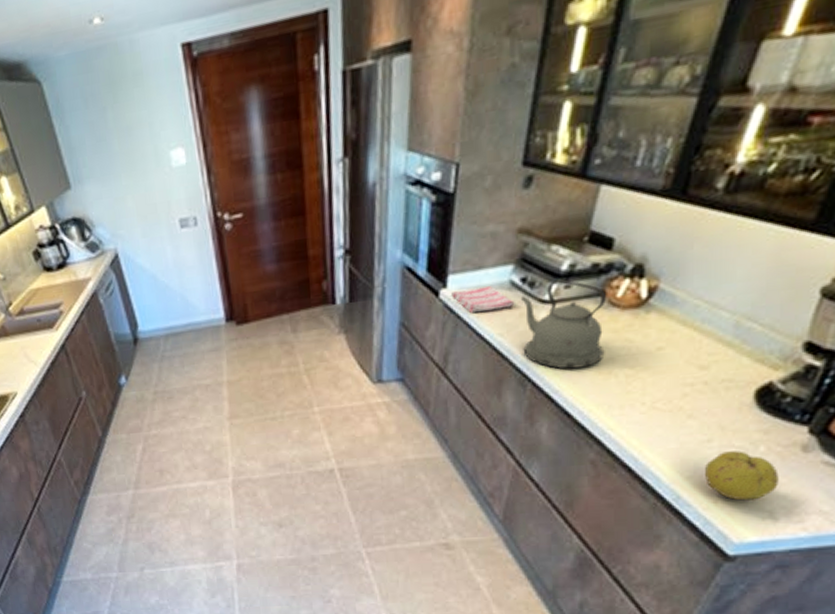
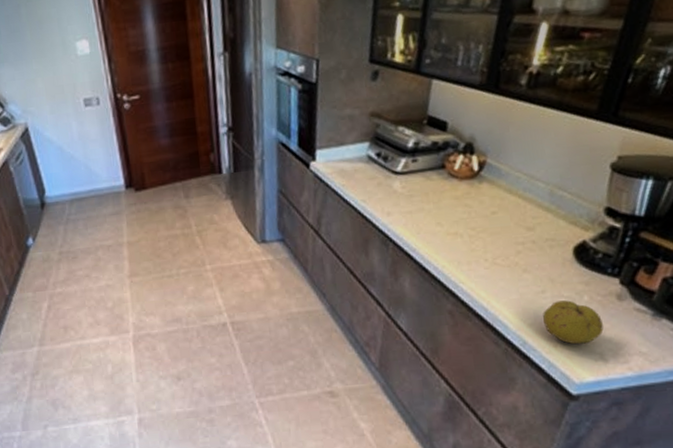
dish towel: present [451,285,515,312] -> none [320,158,373,182]
kettle: present [521,279,607,369] -> none [378,154,449,231]

